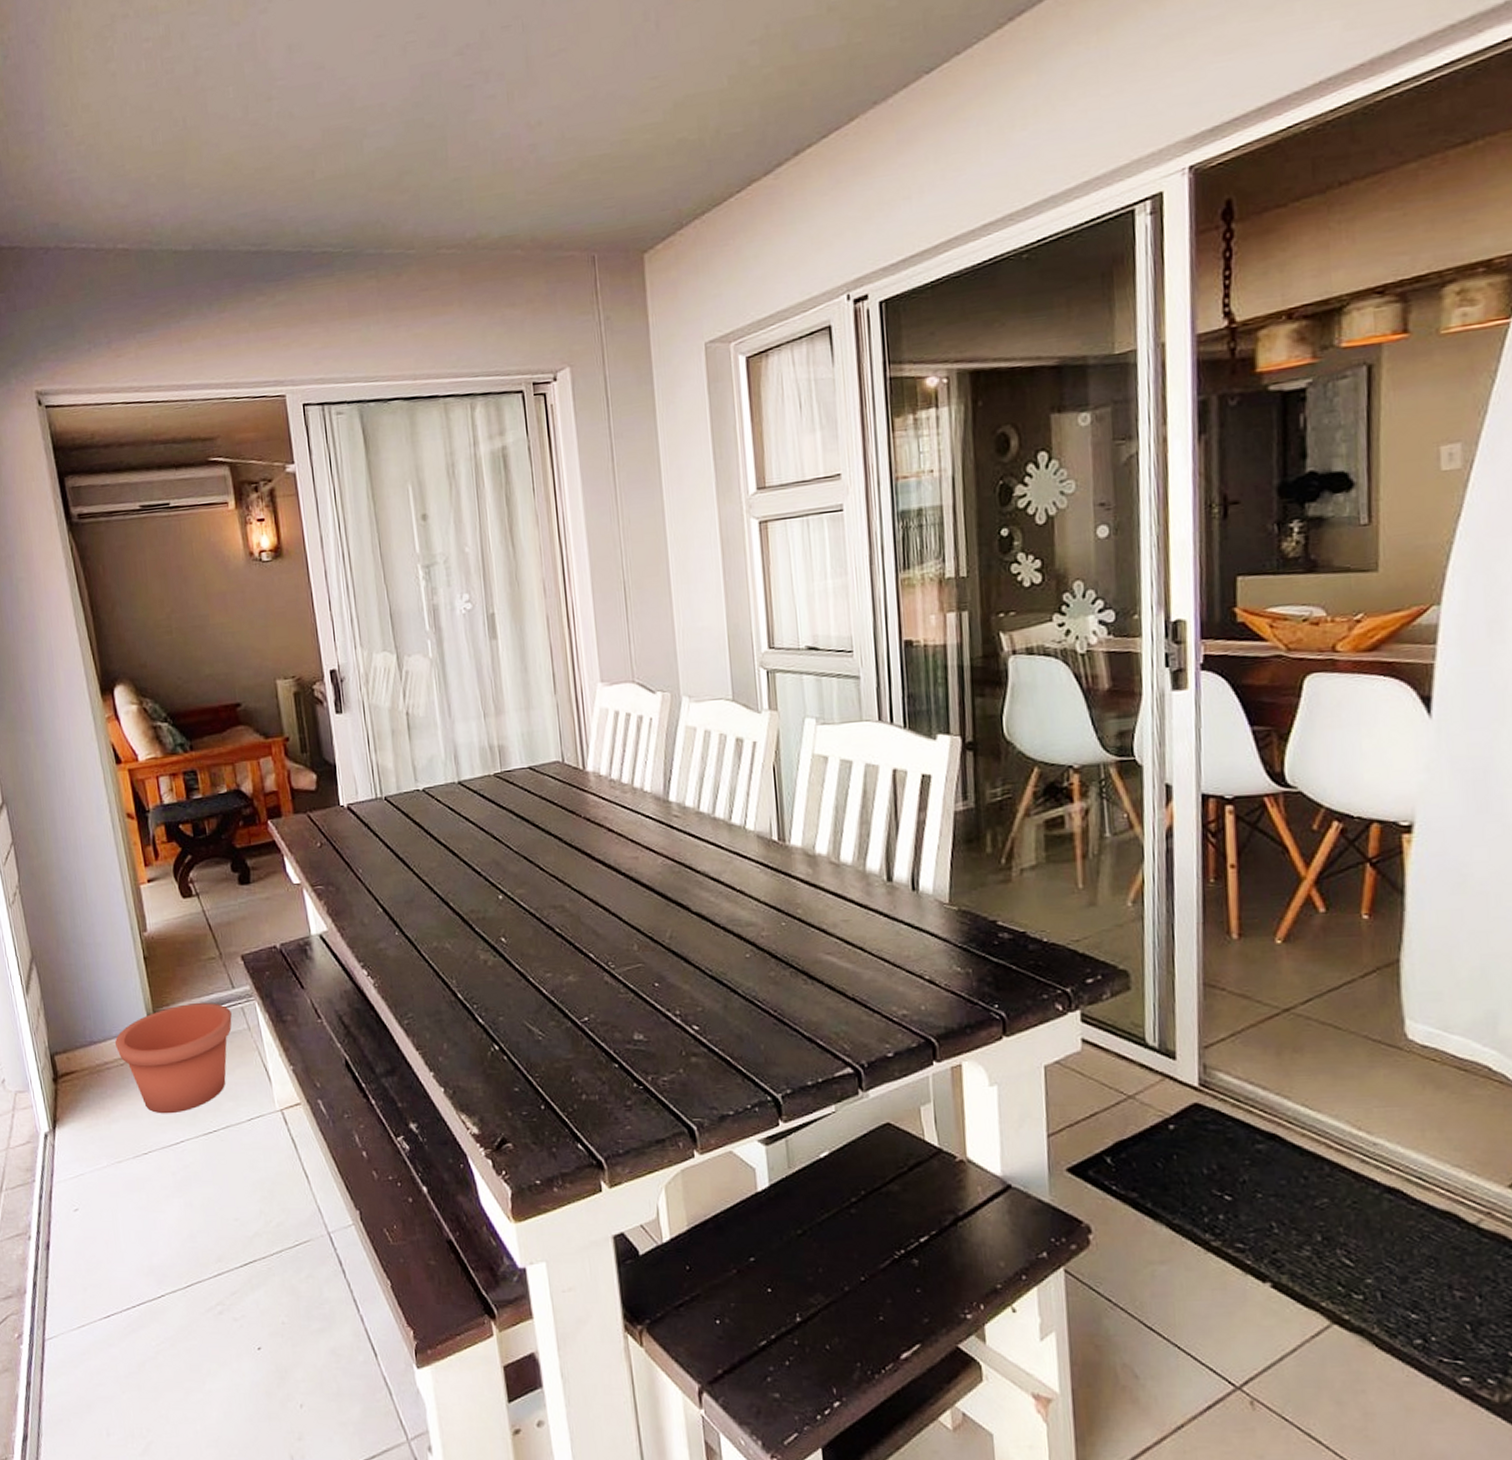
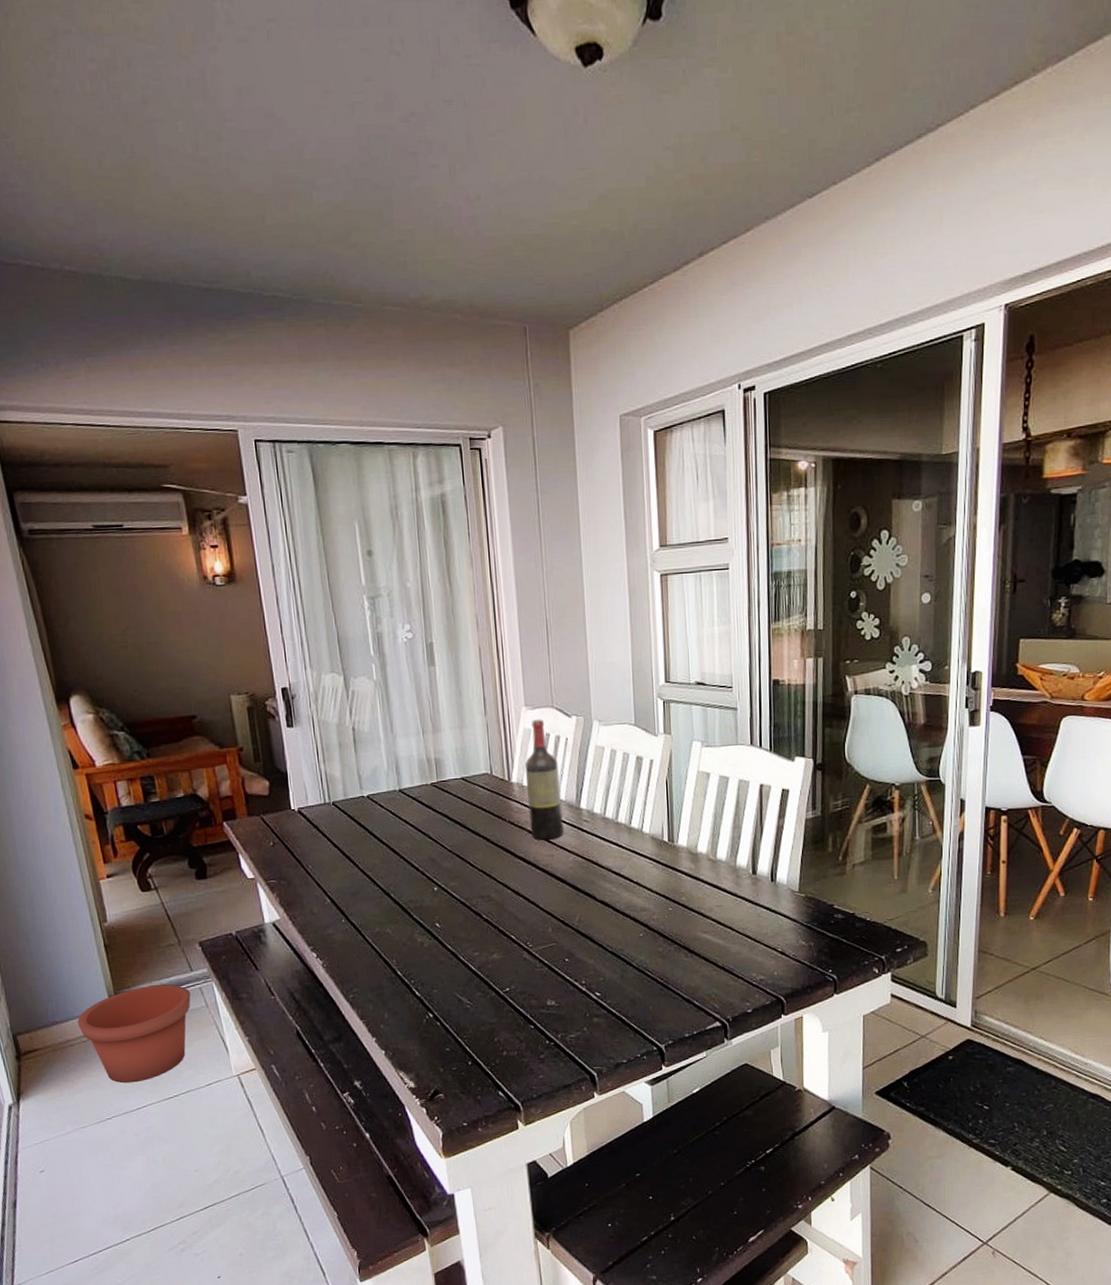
wine bottle: none [601,696,650,840] -> present [524,719,564,840]

